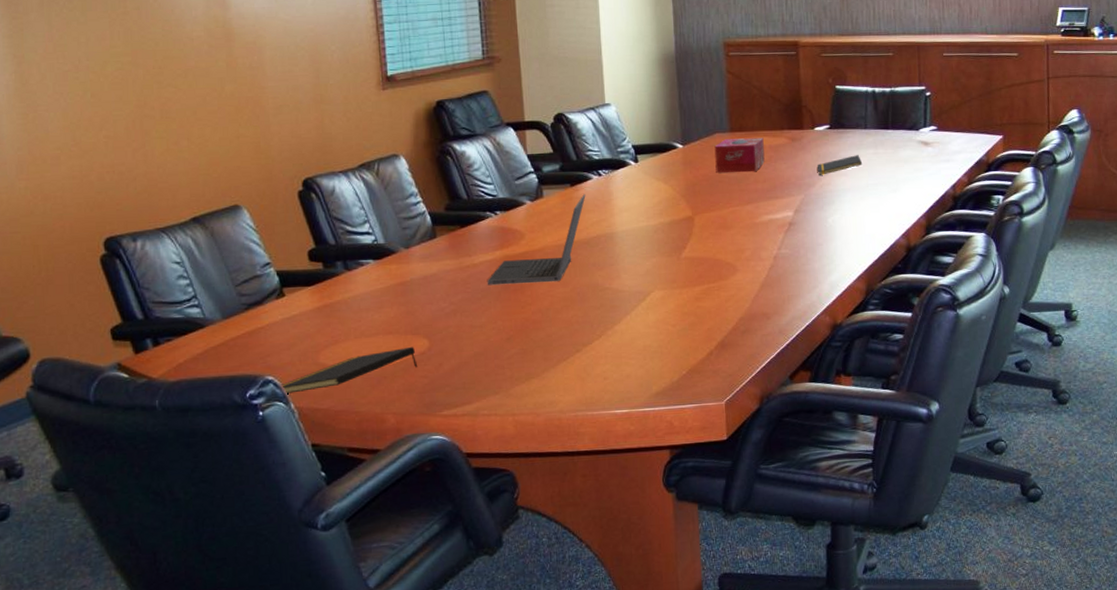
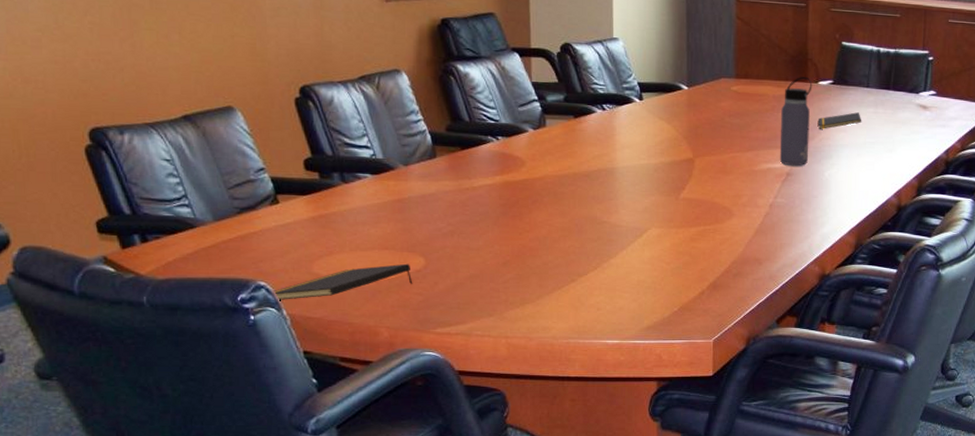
laptop computer: present [487,194,586,286] -> none [485,127,589,212]
tissue box: present [714,138,765,173] -> none [719,85,768,120]
water bottle: none [779,123,811,215] -> present [779,76,813,166]

